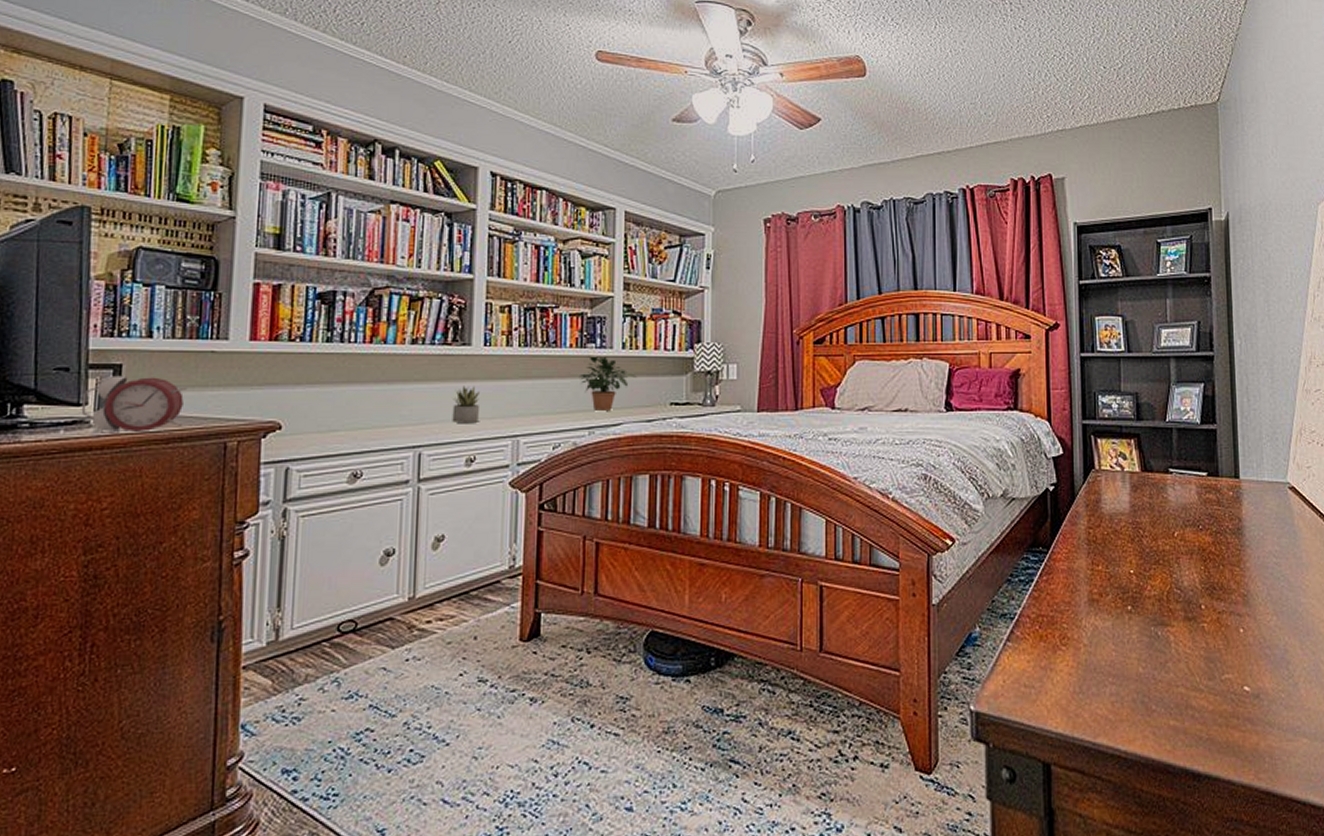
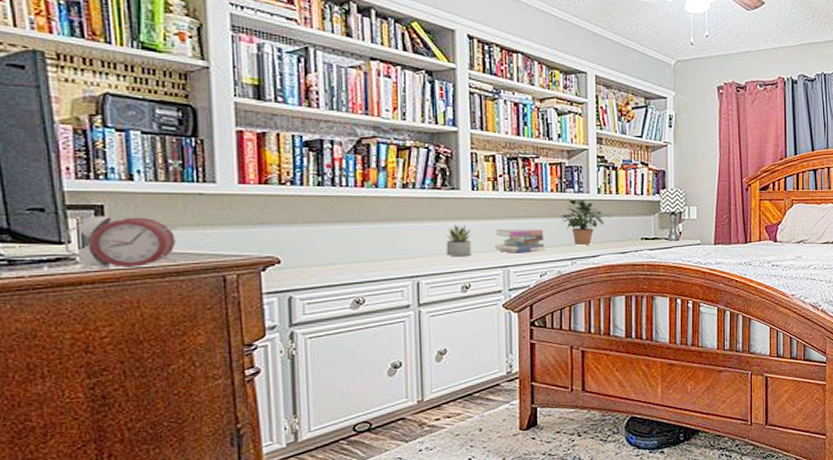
books: none [505,390,560,420] -> present [495,228,545,253]

